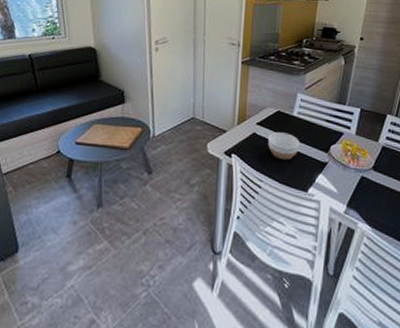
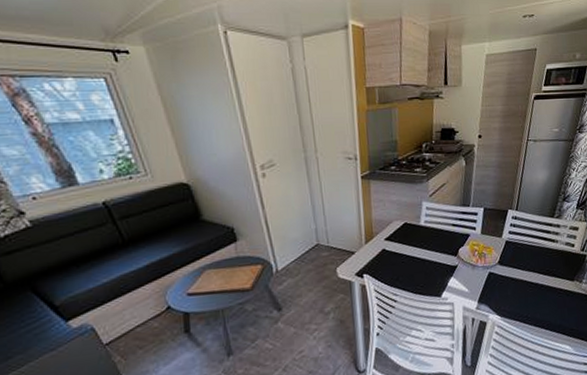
bowl: present [268,132,301,161] -> none [398,243,430,271]

